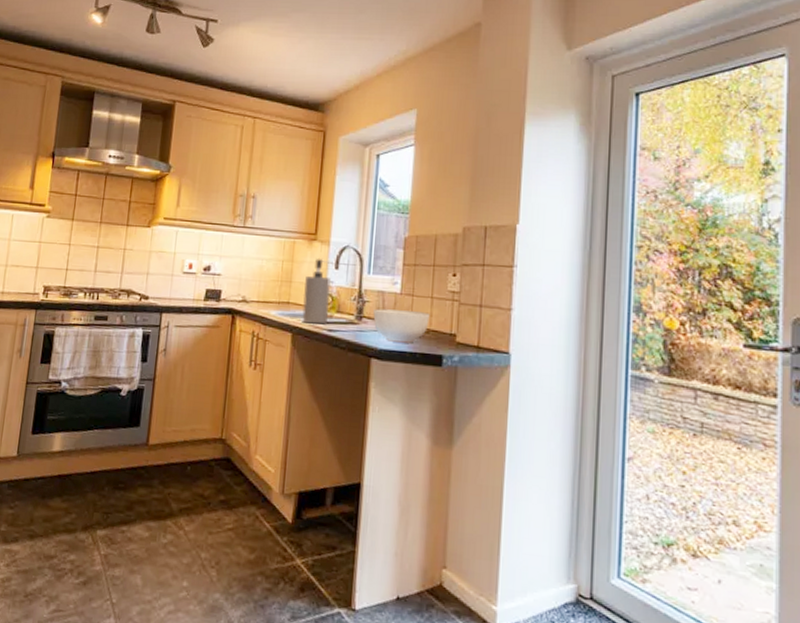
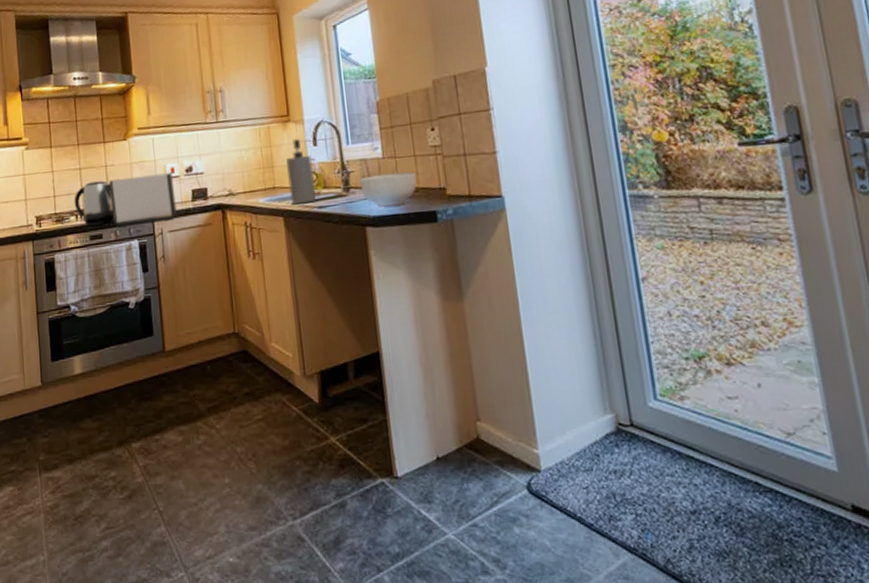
kettle: none [85,262,125,308] -> present [74,180,114,228]
toaster: none [121,264,190,316] -> present [109,172,177,228]

